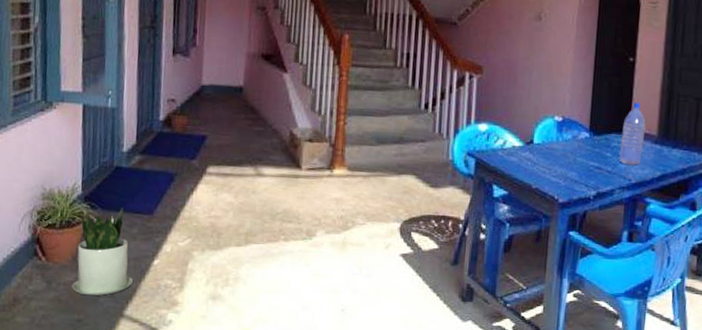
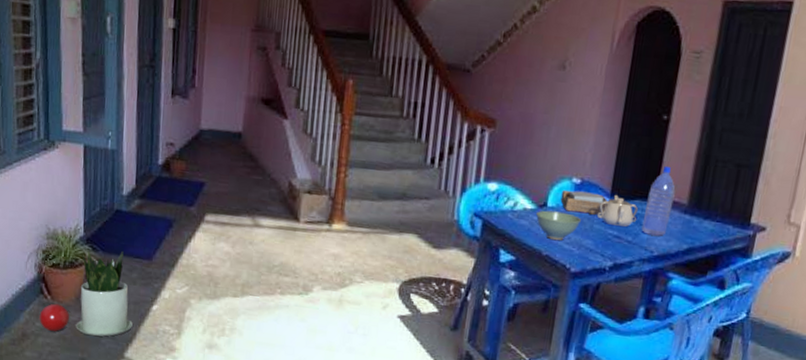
ball: none [32,265,65,295] -> present [39,303,69,332]
bowl: none [523,147,566,175] -> present [535,210,582,241]
napkin holder: none [545,128,587,149] -> present [560,190,607,215]
teapot: none [578,129,615,159] -> present [596,194,639,228]

